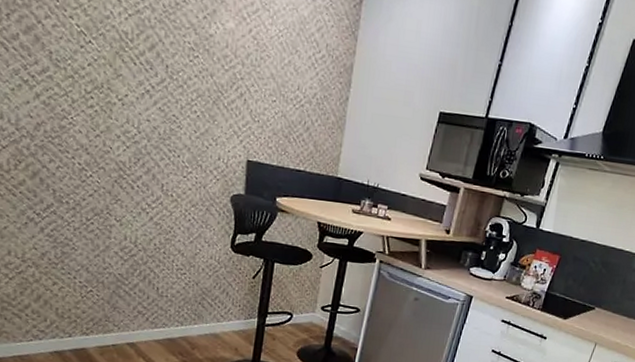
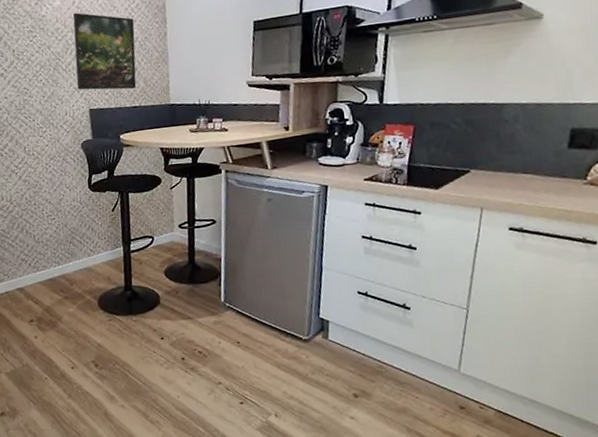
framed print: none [237,43,316,151] -> present [72,12,137,90]

